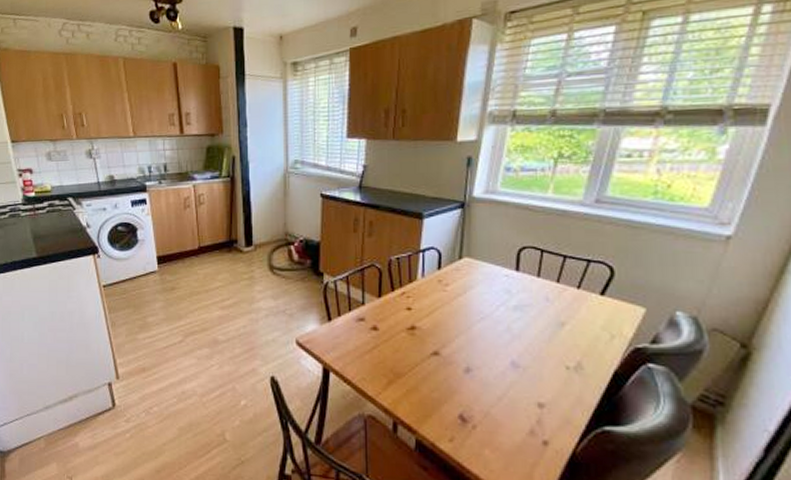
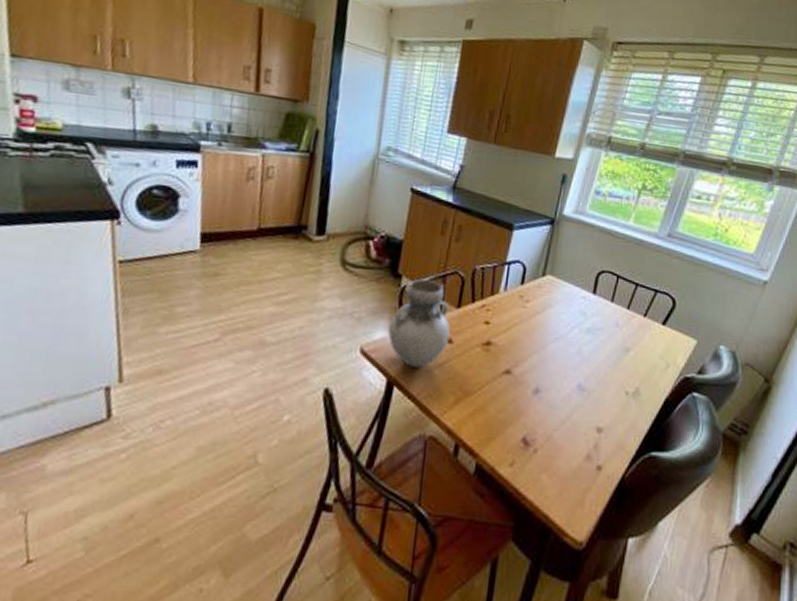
vase: none [318,274,375,354] -> present [388,278,451,368]

